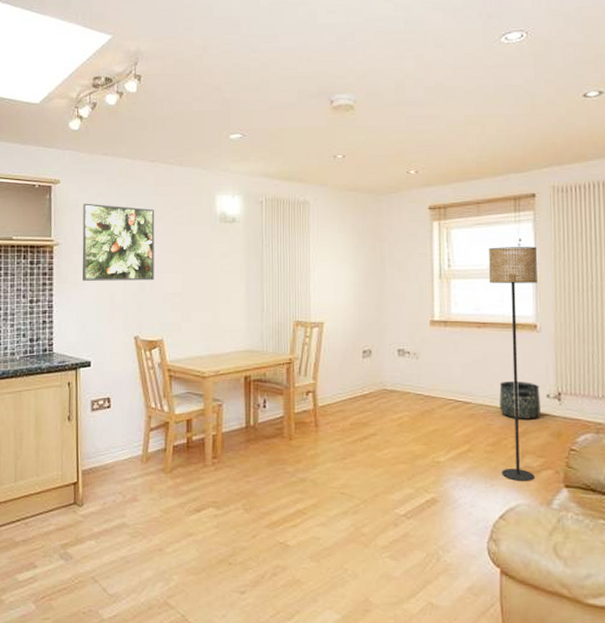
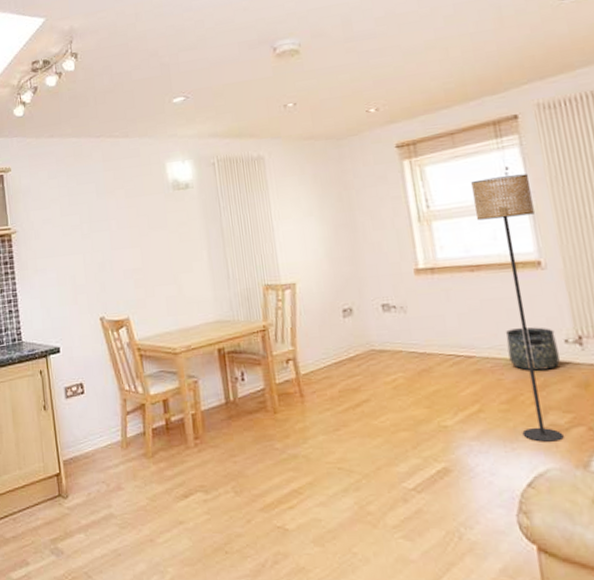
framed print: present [82,203,155,281] -> none [35,185,113,266]

